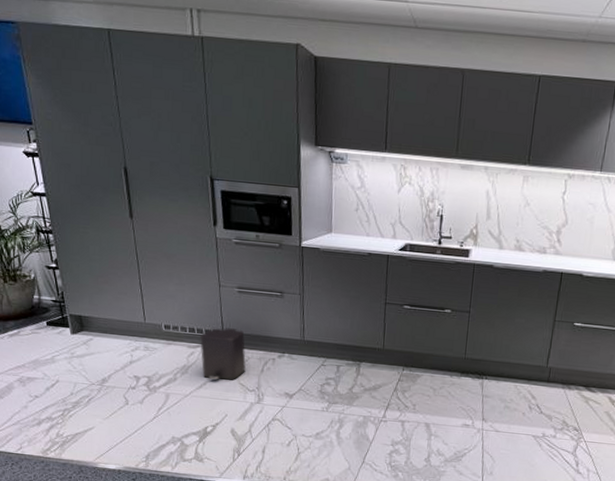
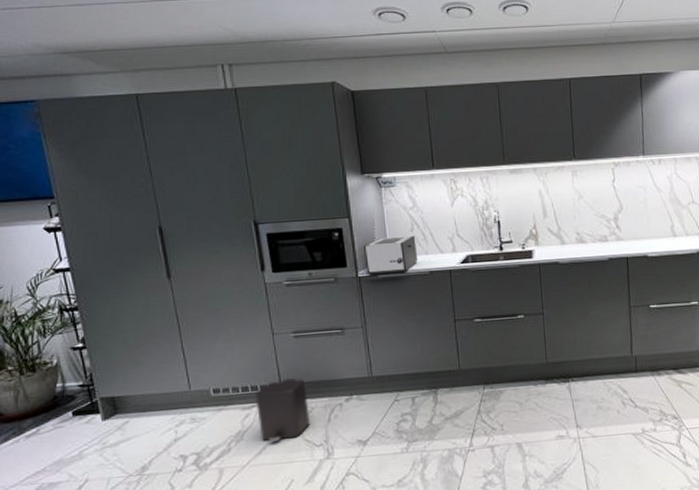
toaster: none [308,212,360,251] -> present [363,235,418,276]

